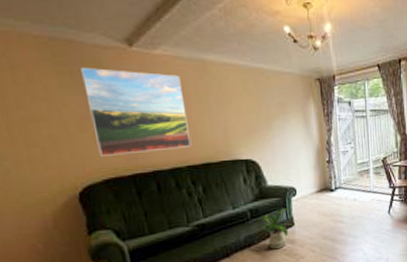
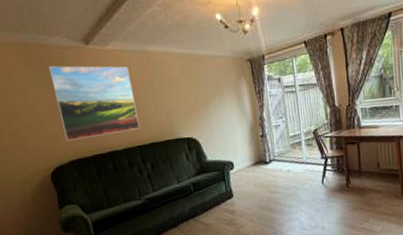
house plant: present [253,208,294,249] -> none [196,181,233,219]

